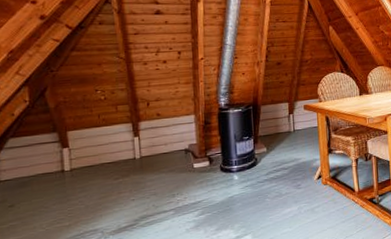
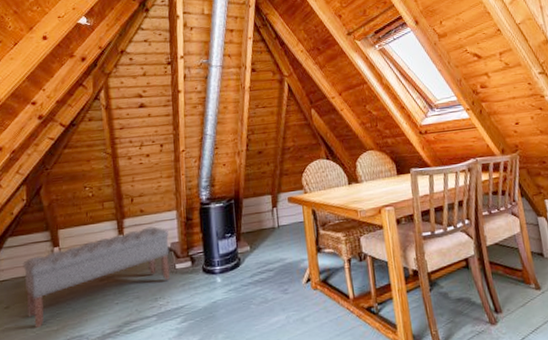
bench: none [28,129,188,224] -> present [23,226,170,328]

